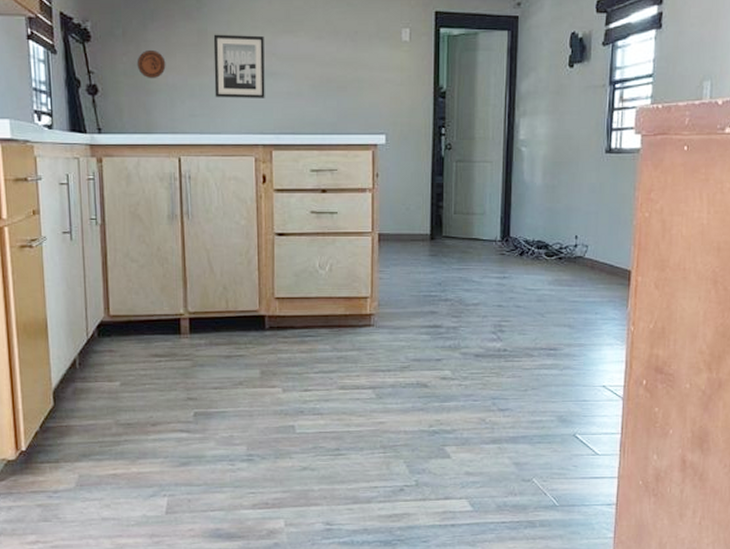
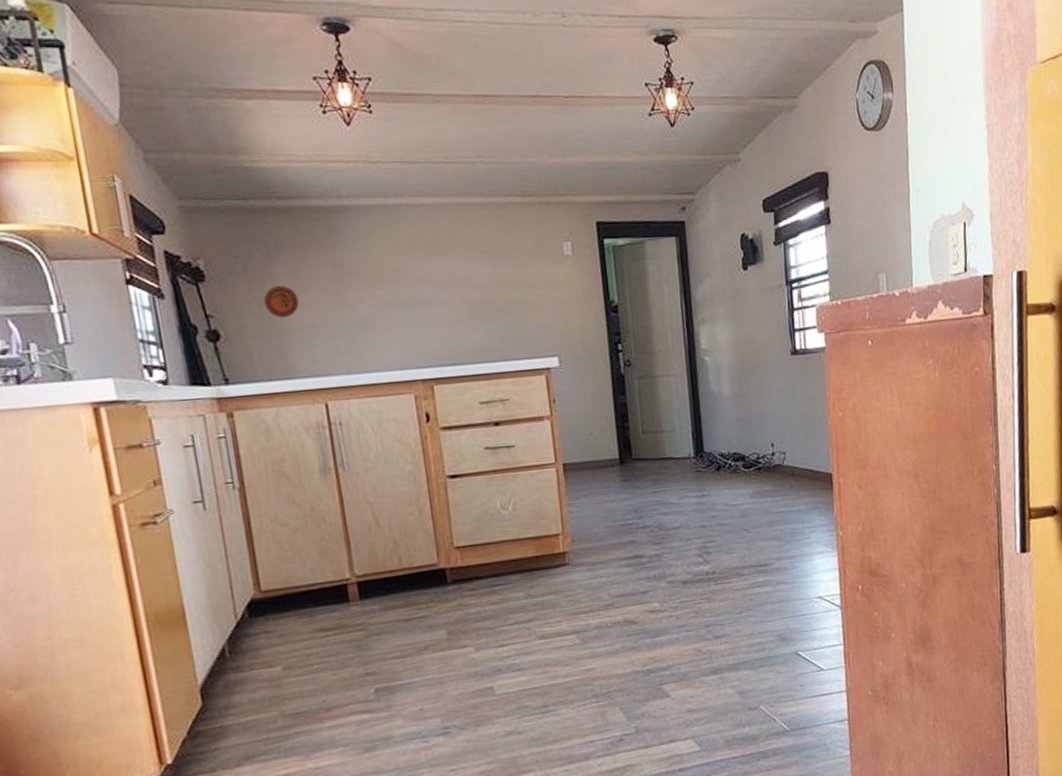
wall art: present [213,34,265,98] -> none [351,260,419,333]

